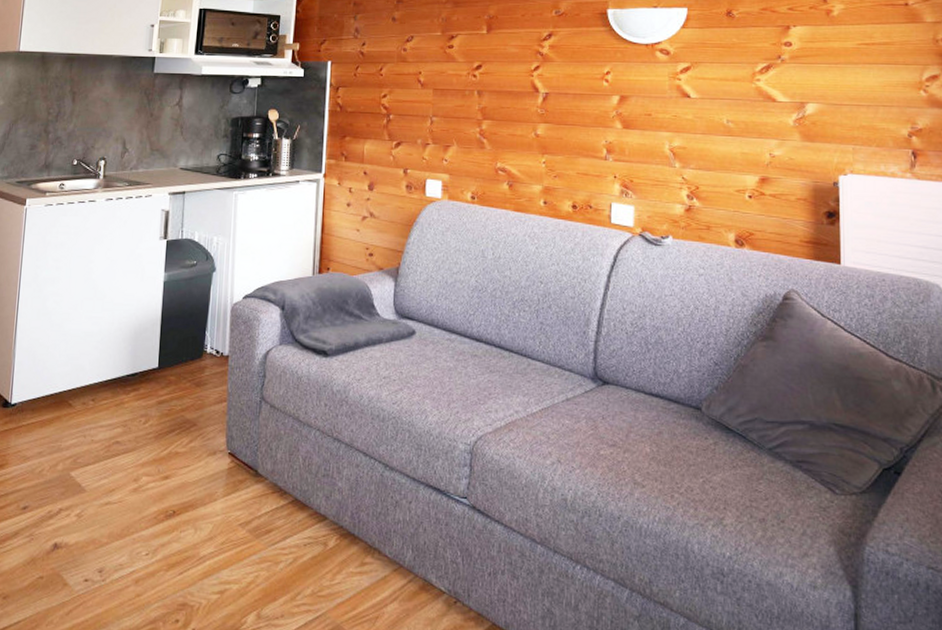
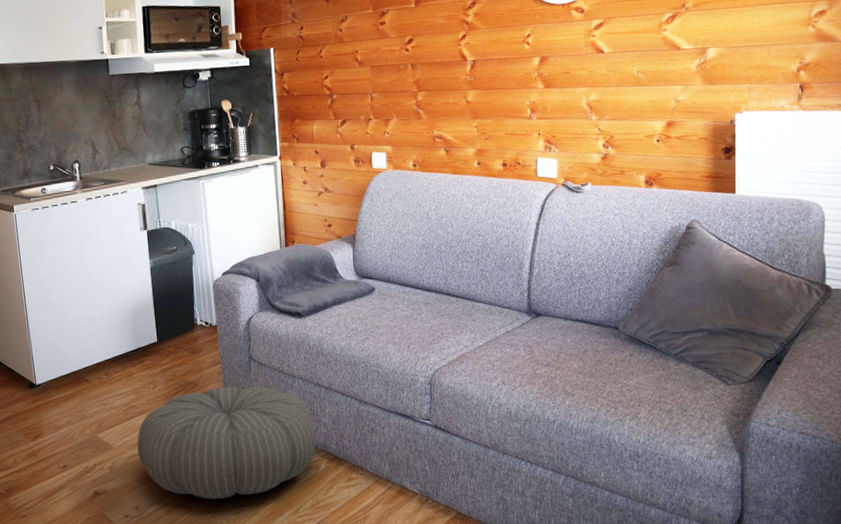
pouf: none [113,430,328,571] -> present [137,386,317,499]

